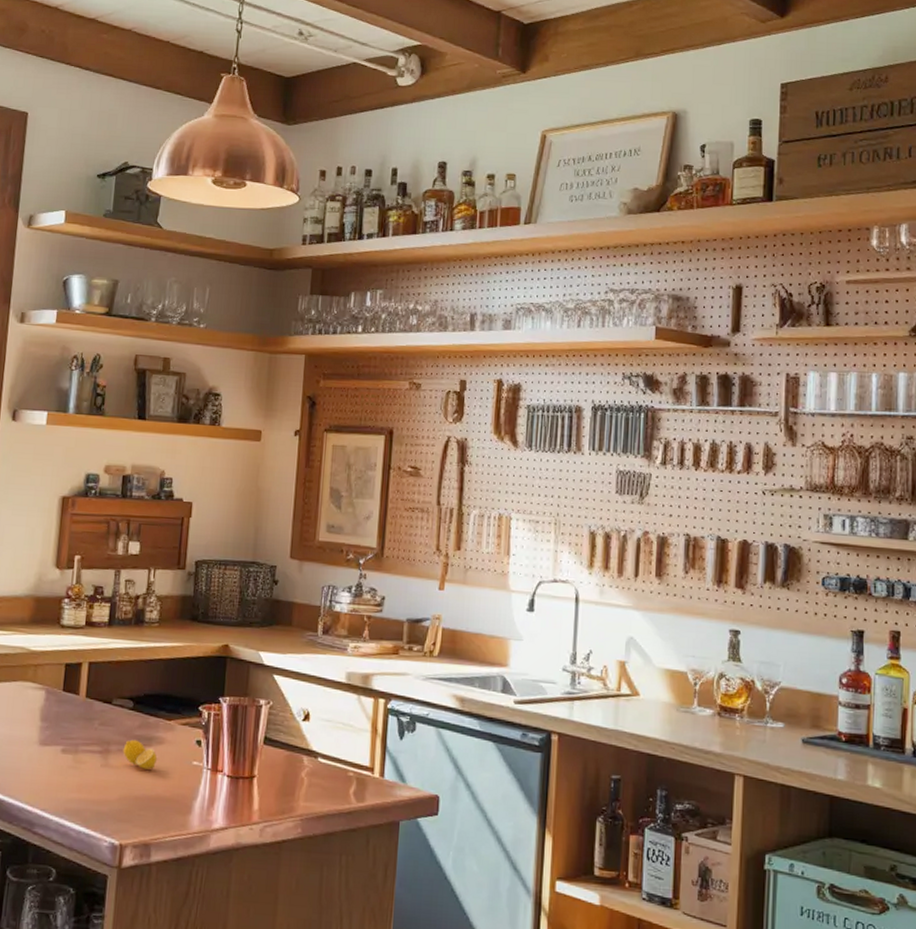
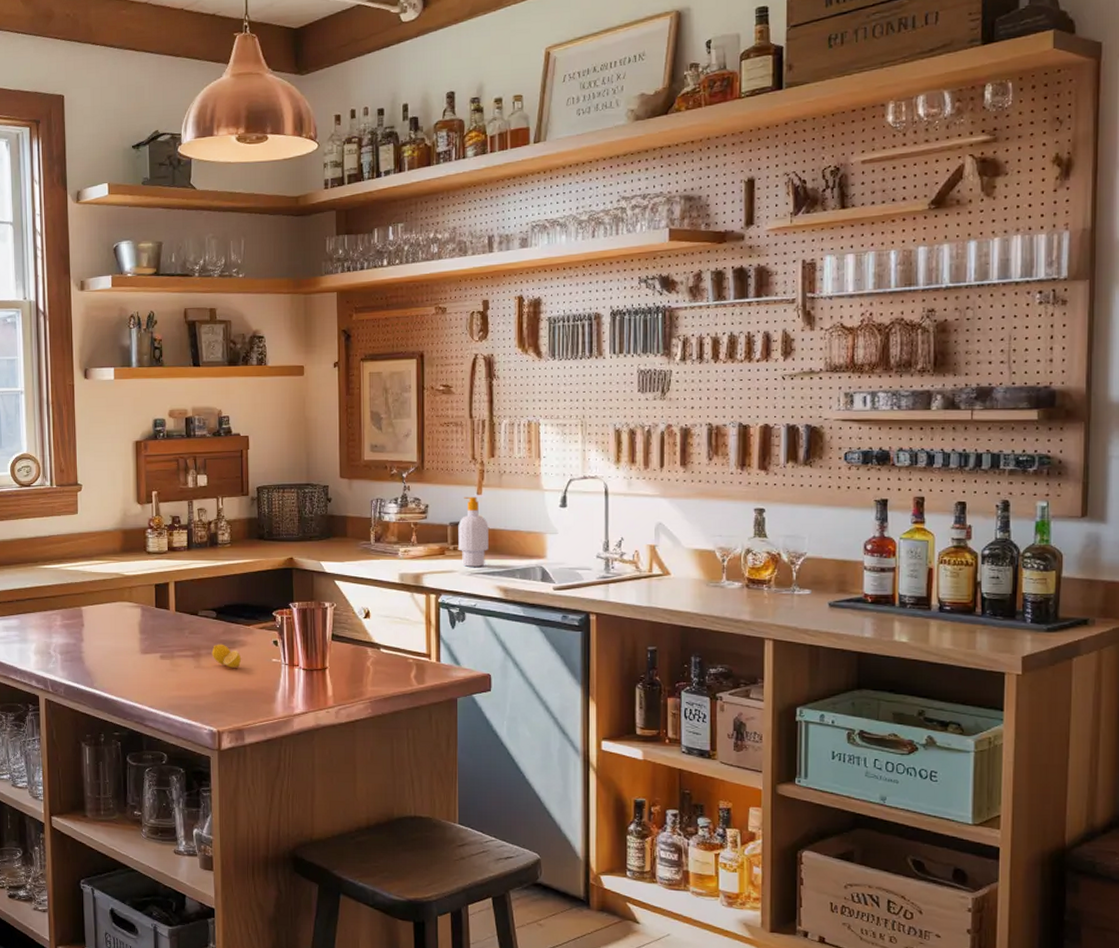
soap bottle: none [414,591,449,671] -> present [458,496,489,567]

